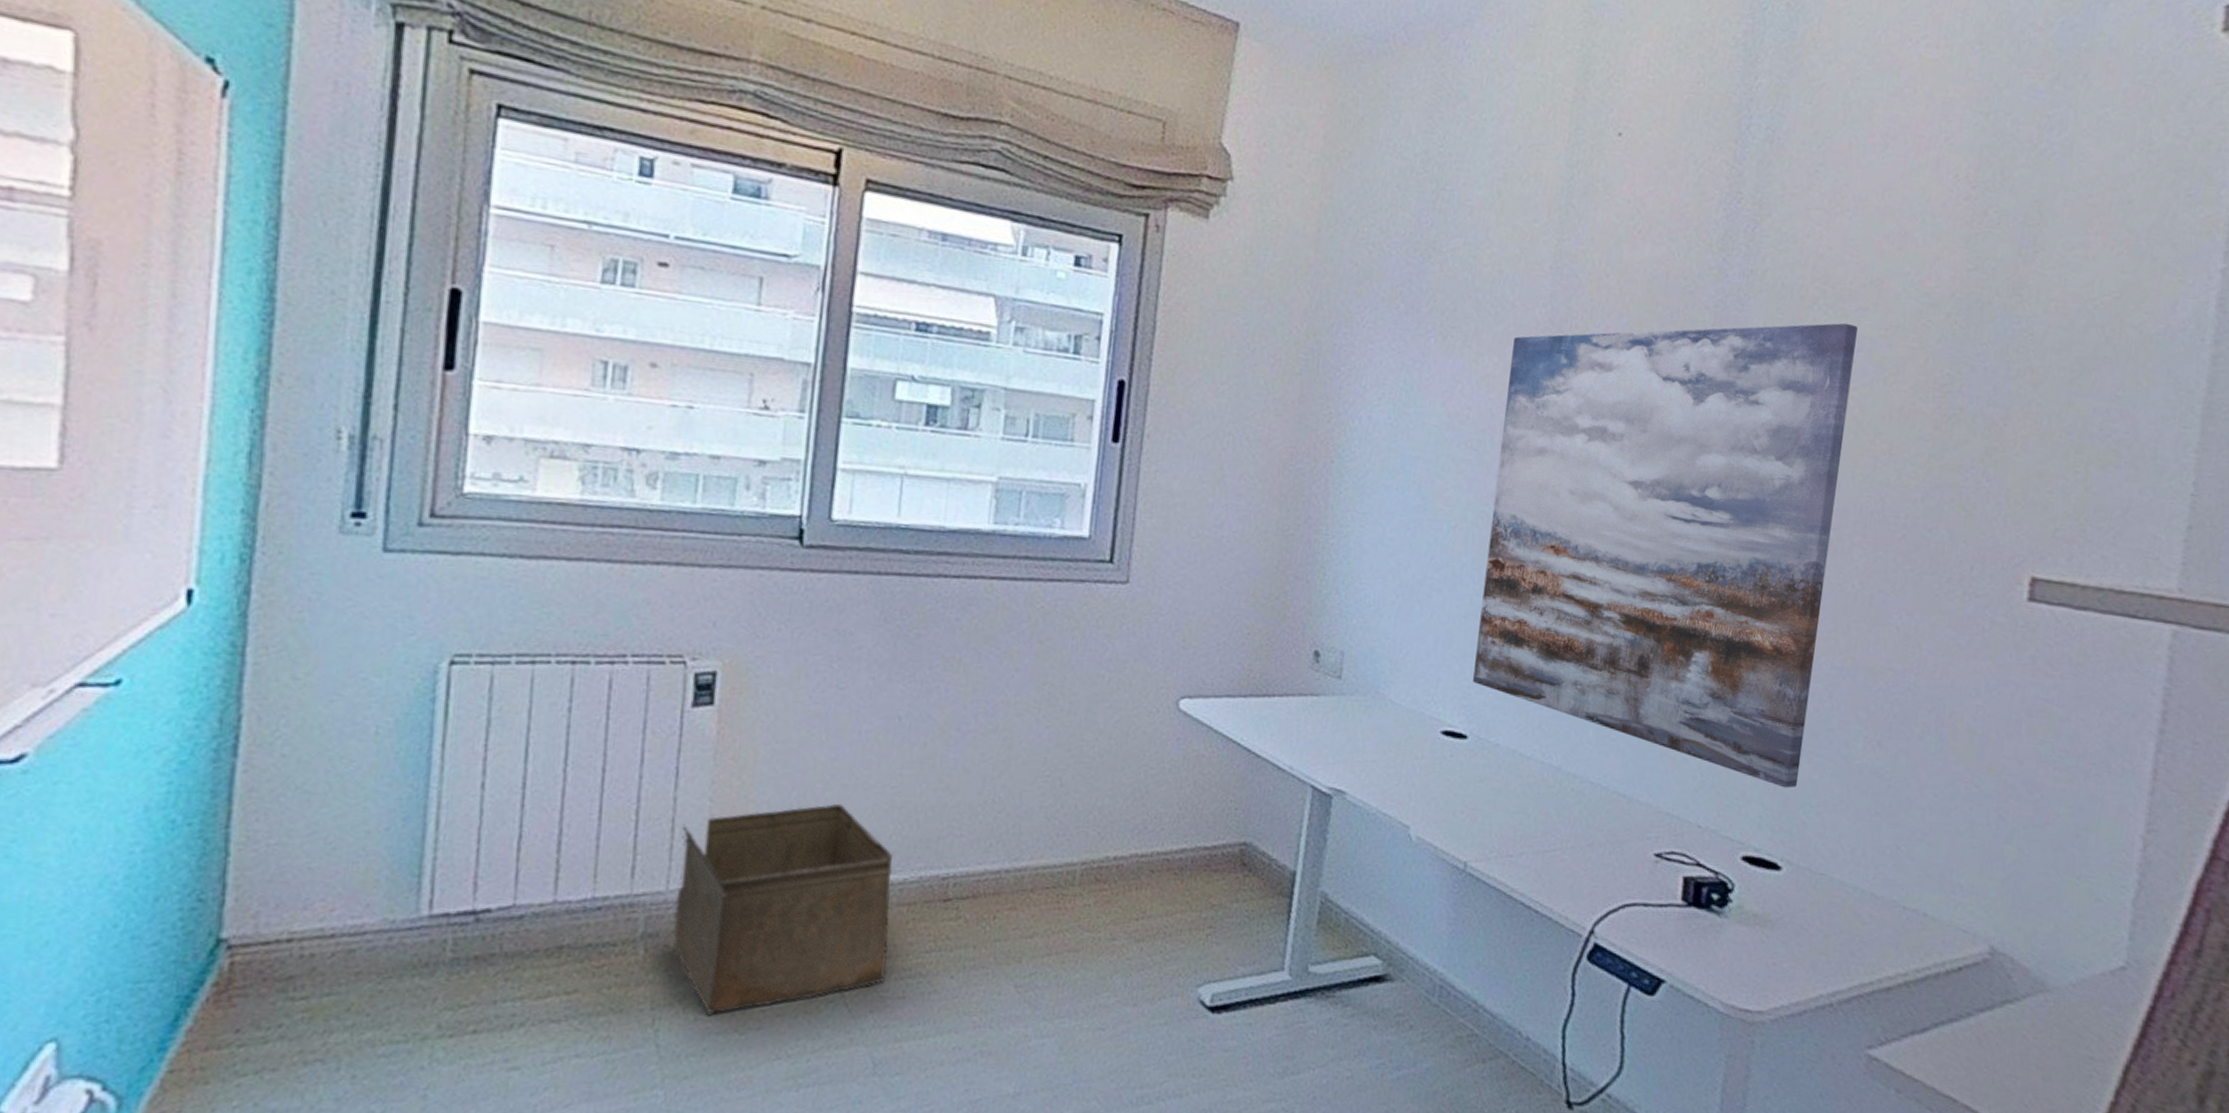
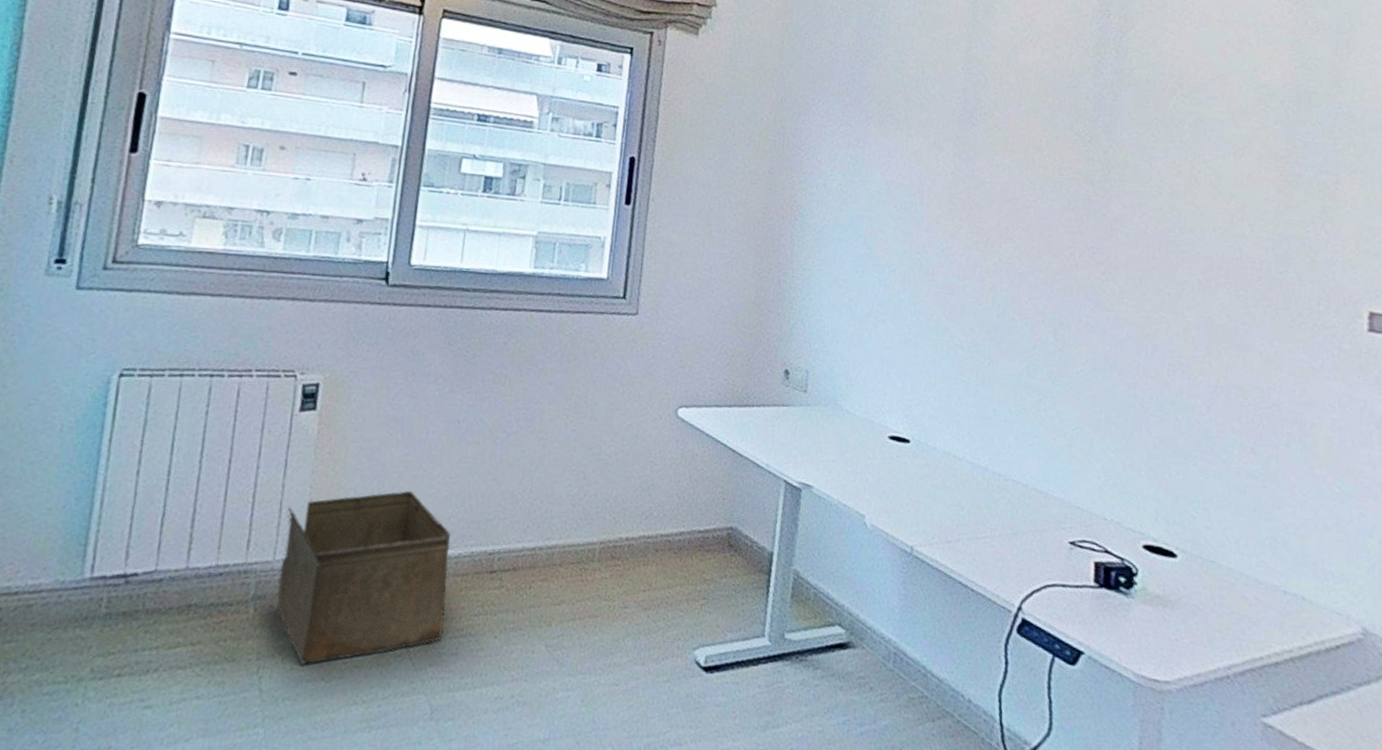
wall art: present [1473,323,1858,788] -> none [913,109,1209,487]

